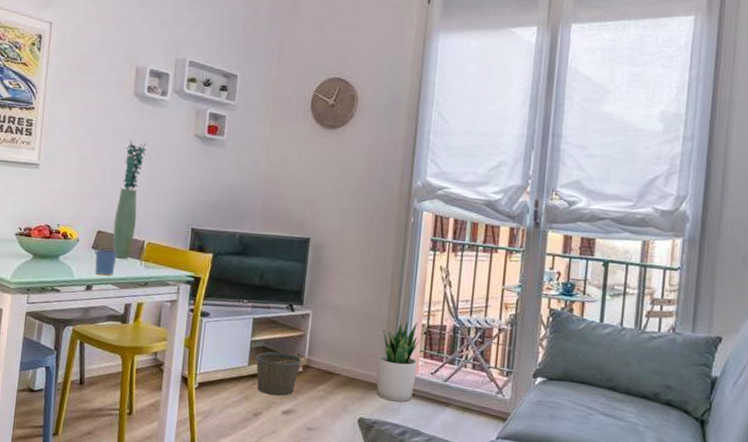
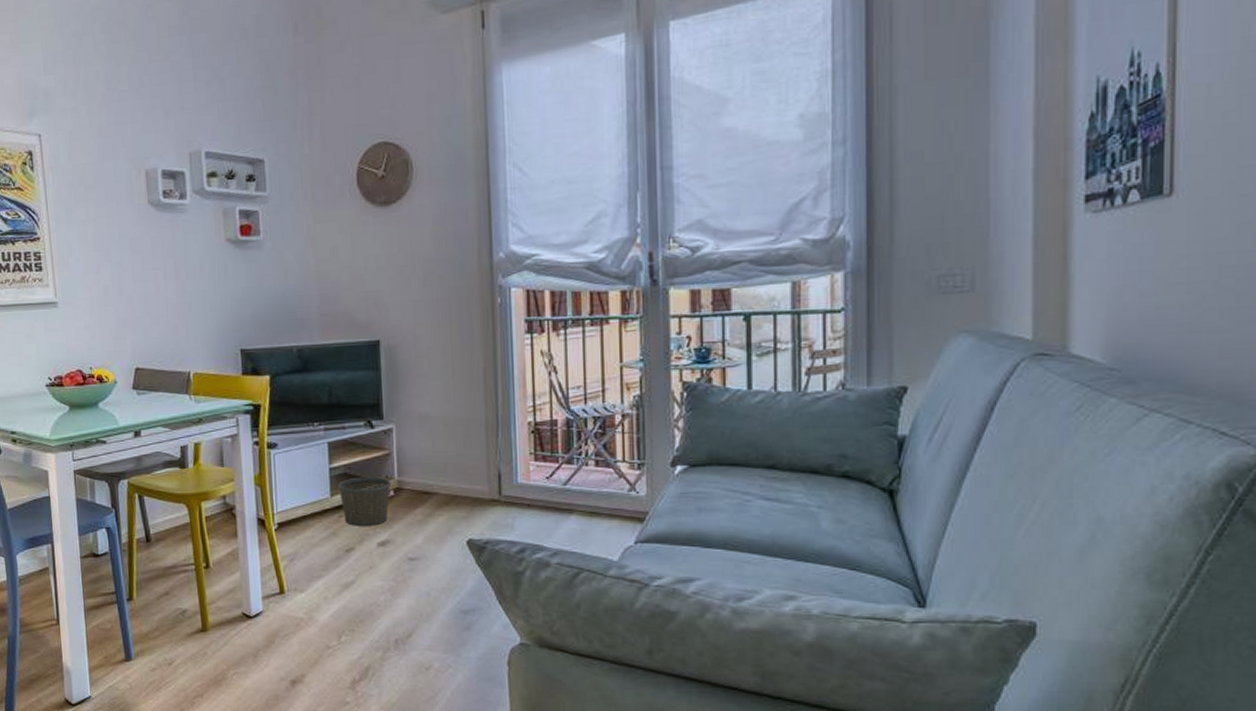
mug: present [95,249,117,276] -> none [137,388,162,418]
vase: present [113,140,147,259] -> none [150,257,177,397]
planter: present [376,321,420,403] -> none [481,420,528,516]

